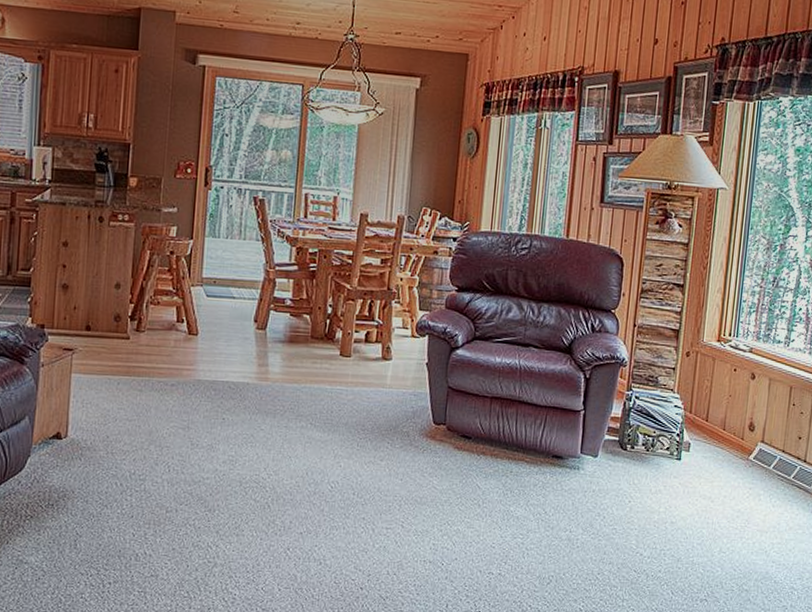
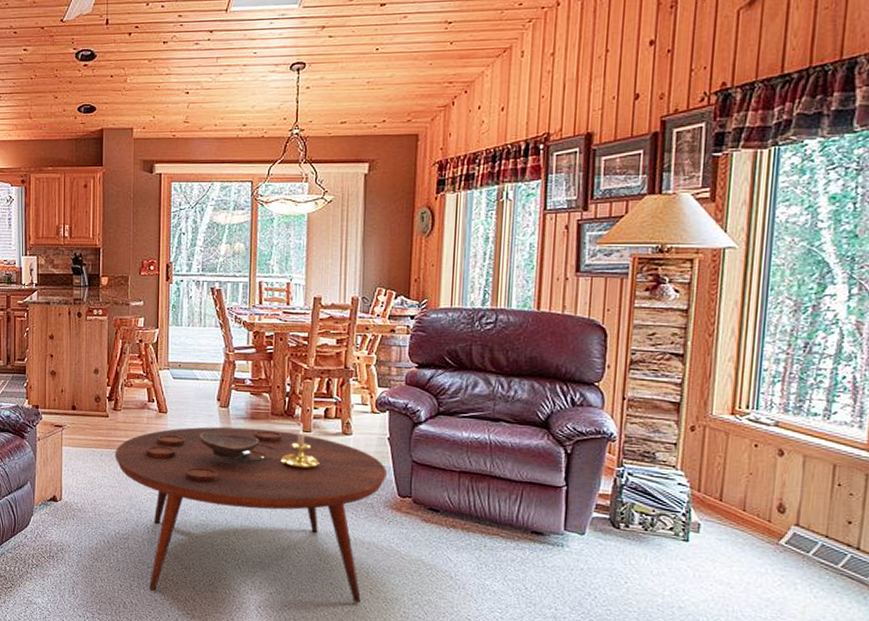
coffee table: none [134,351,425,537] -> present [114,427,388,603]
decorative bowl: none [233,356,297,386] -> present [200,432,259,459]
candle holder: none [319,347,358,398] -> present [281,423,319,470]

